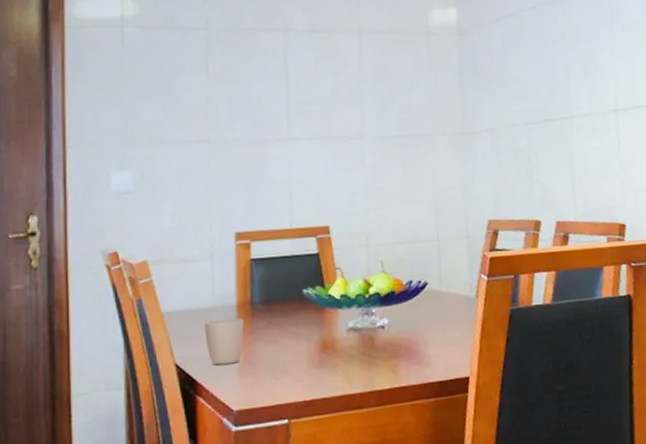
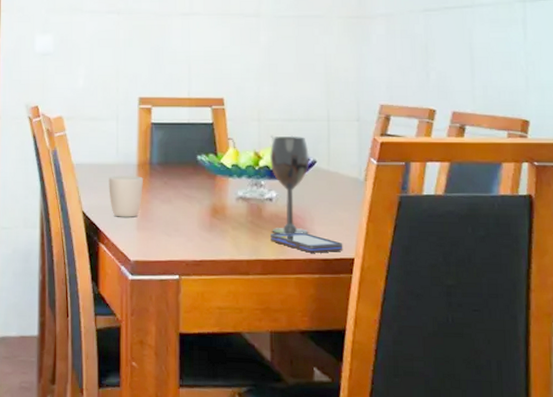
wine glass: none [379,259,423,362] -> present [269,135,310,234]
mobile phone: none [384,356,458,377] -> present [271,232,343,253]

